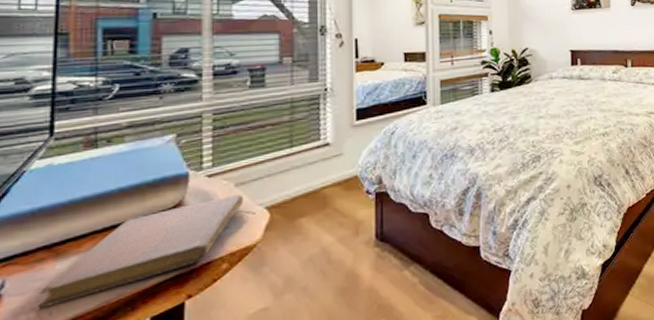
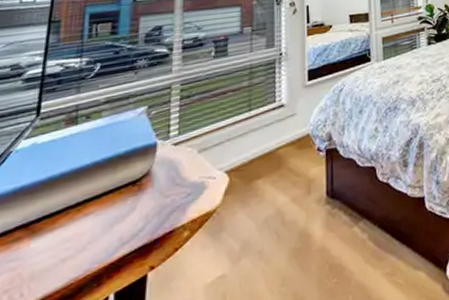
notebook: present [38,195,244,309] -> none [10,161,206,291]

